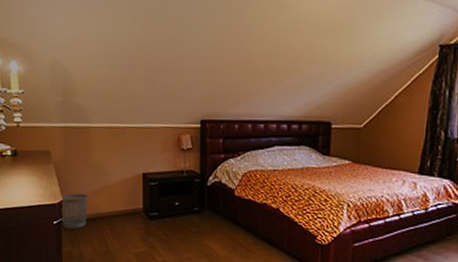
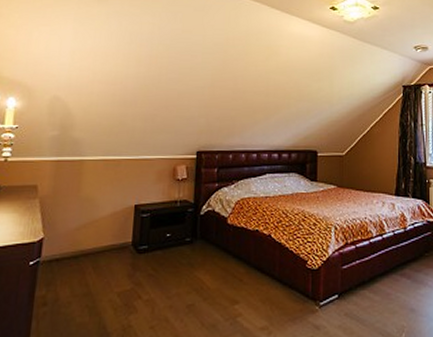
wastebasket: present [61,193,88,229] -> none [40,229,74,270]

